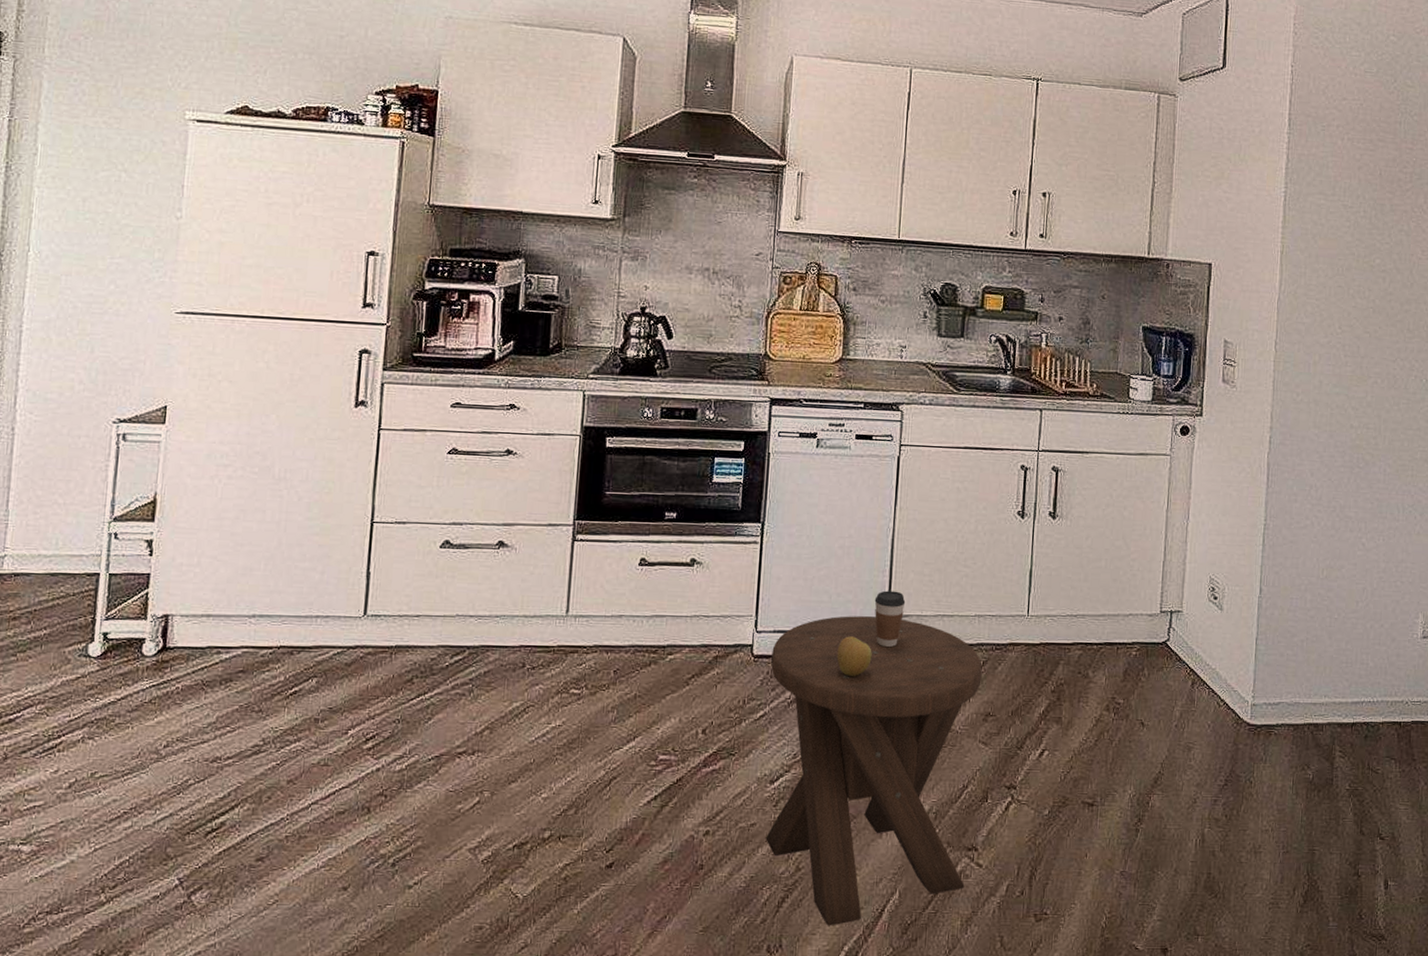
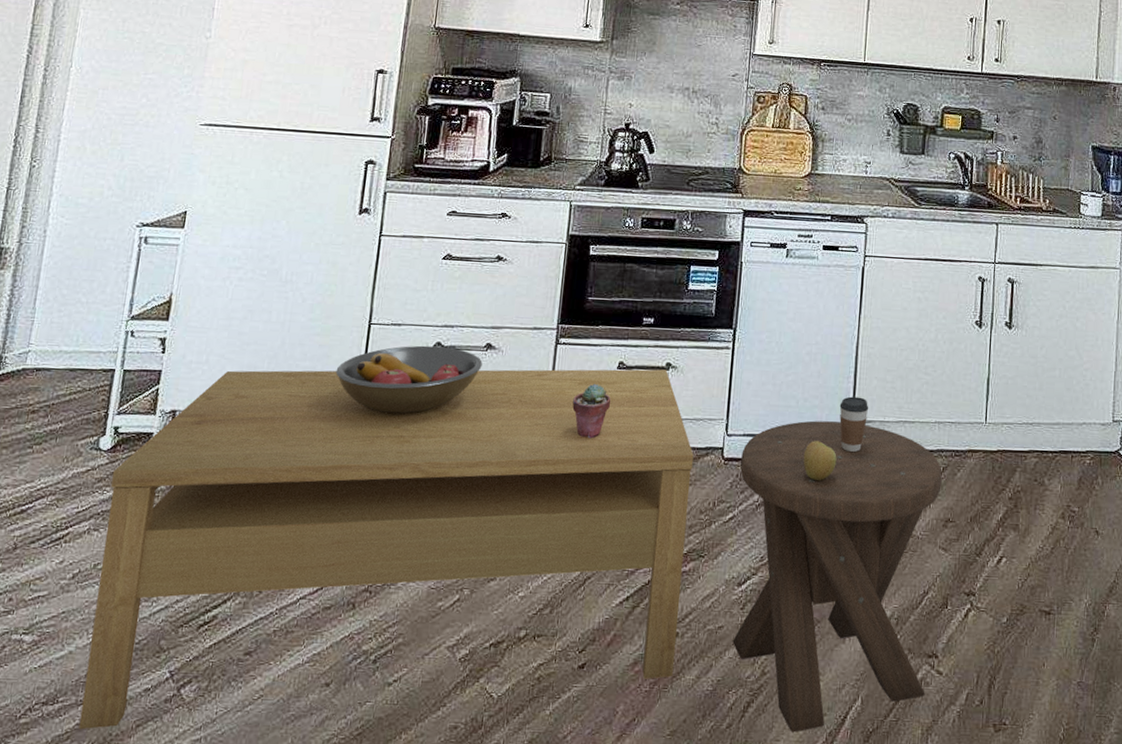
coffee table: none [86,565,722,938] -> present [78,369,694,730]
fruit bowl: none [338,544,495,616] -> present [336,345,482,414]
potted succulent: none [592,581,633,638] -> present [572,383,611,439]

